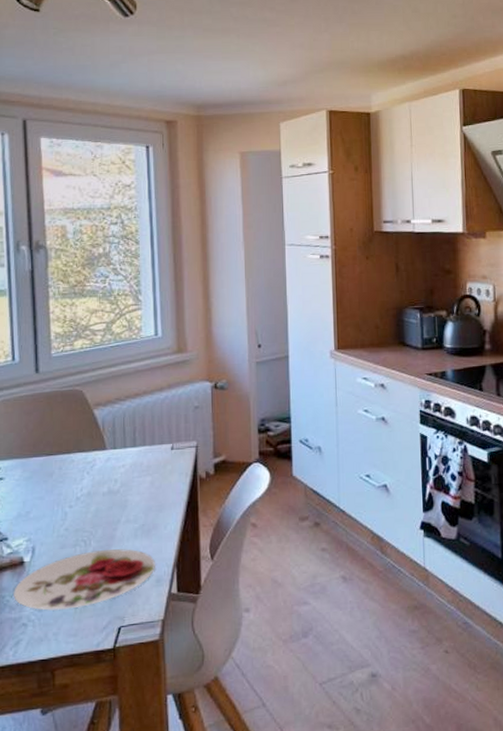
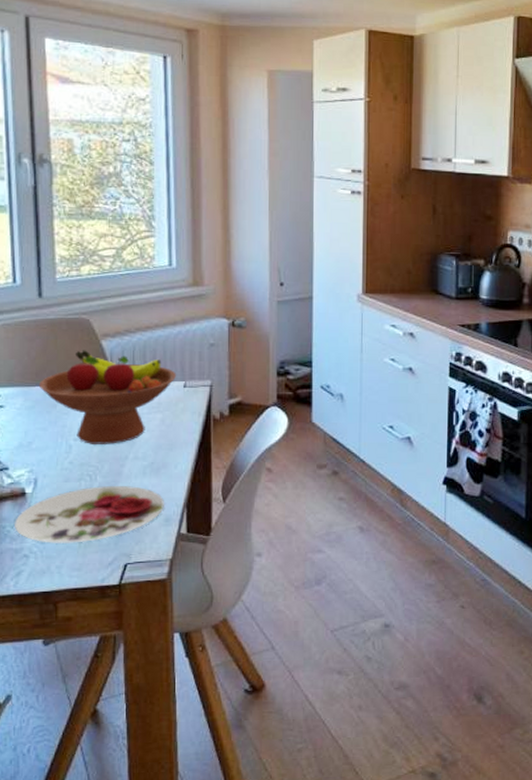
fruit bowl: none [35,420,164,510] -> present [38,350,176,444]

